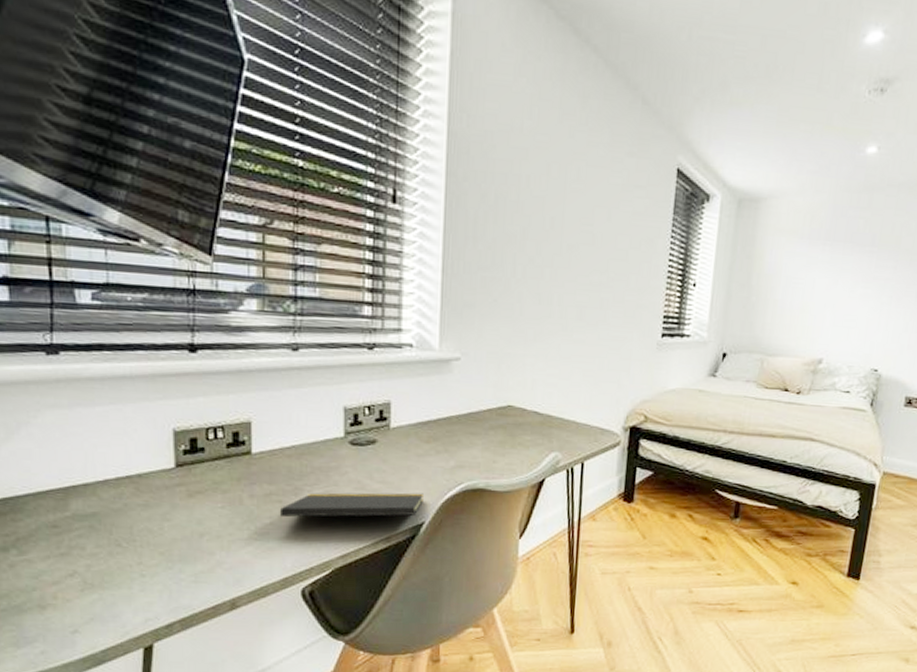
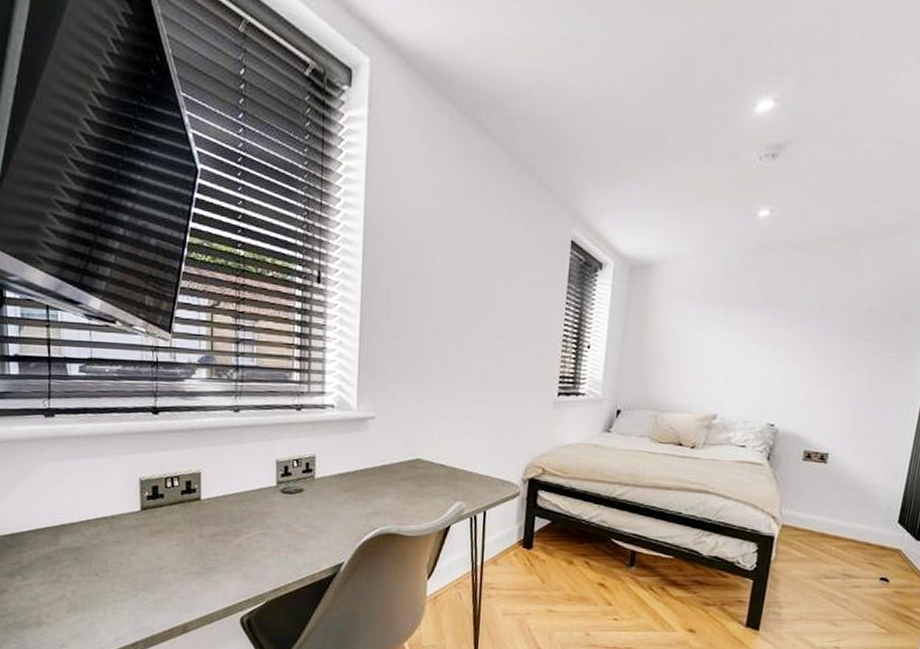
notepad: present [279,493,423,531] -> none [223,534,343,570]

